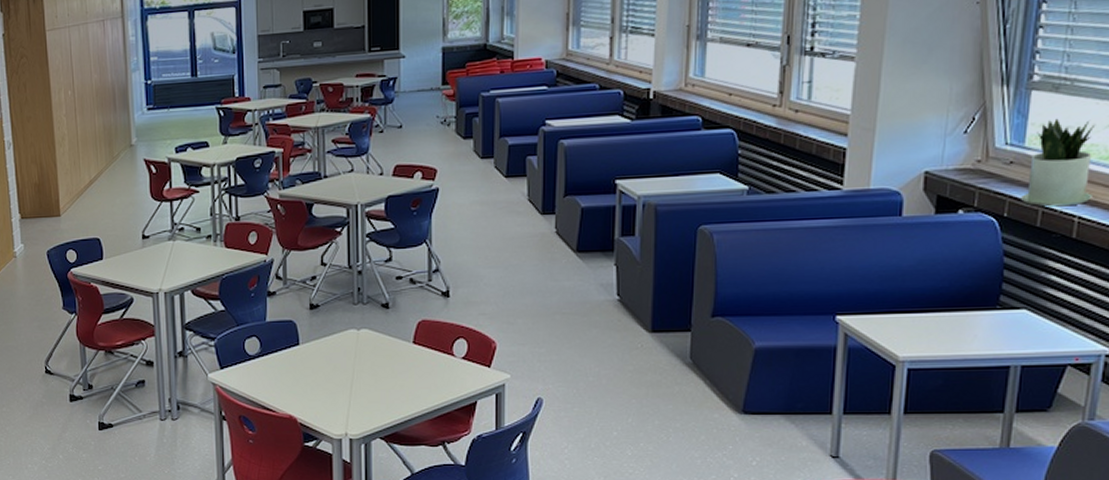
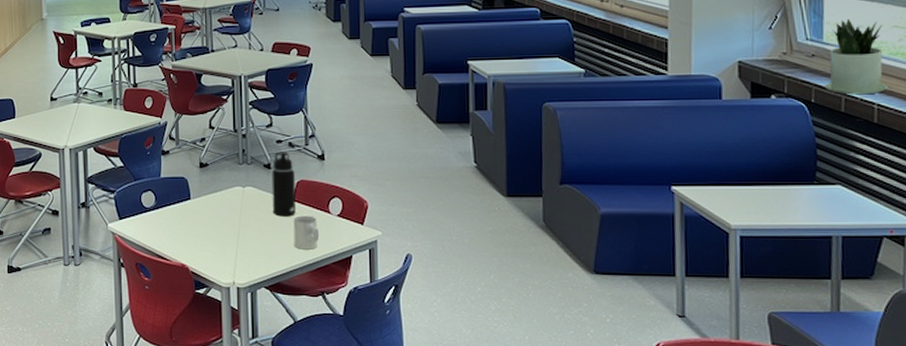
water bottle: none [390,289,416,361] -> present [271,152,296,217]
cup: none [413,359,440,396] -> present [293,215,319,250]

